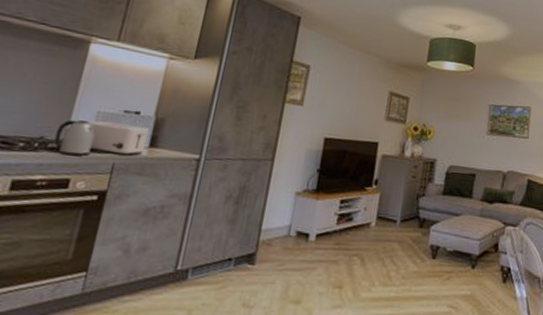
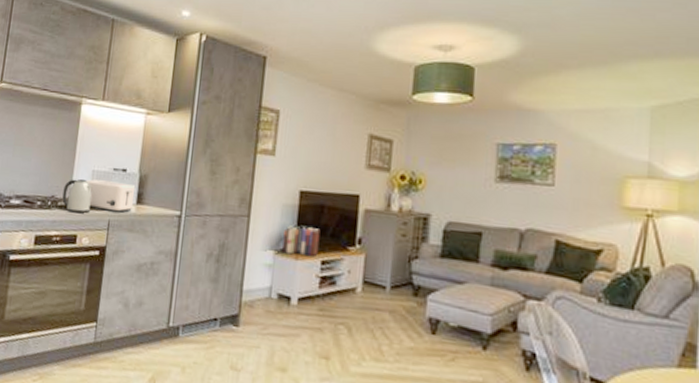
books: none [304,169,342,197] -> present [282,225,321,257]

